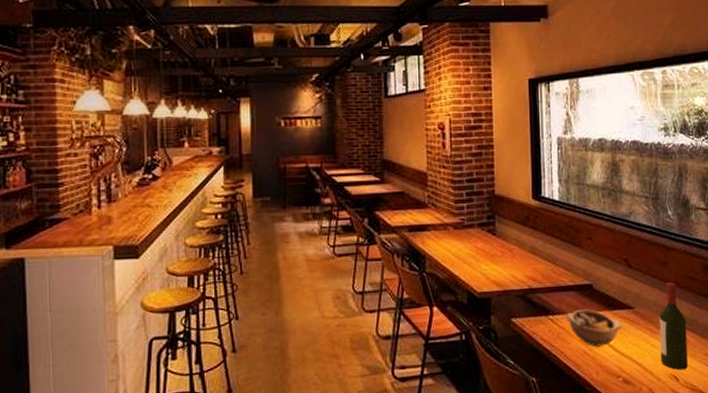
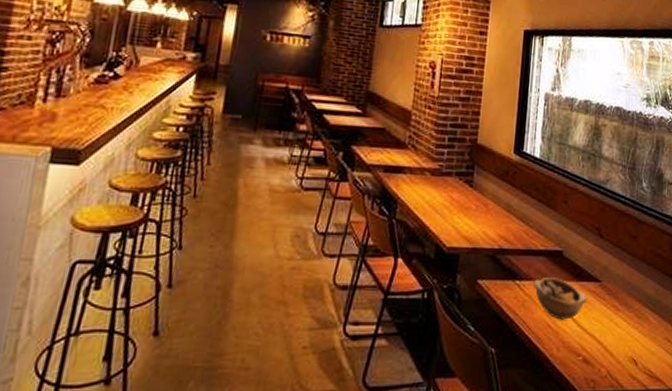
wine bottle: present [659,282,688,370] -> none [622,258,650,354]

